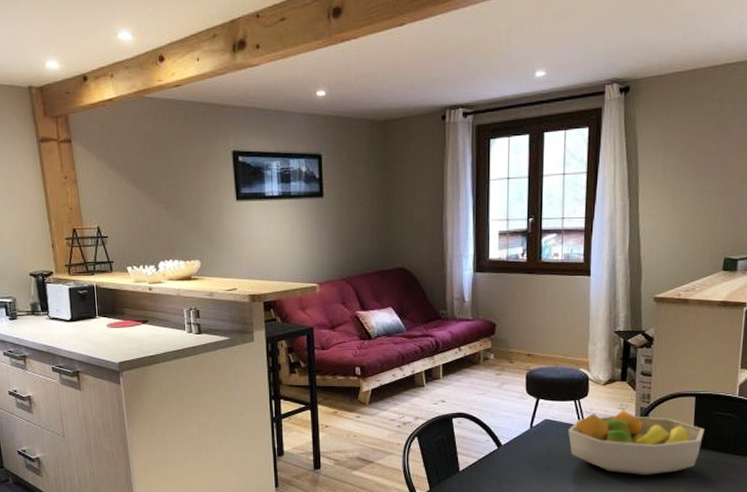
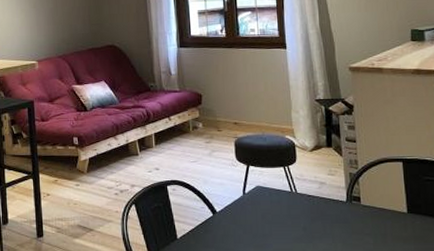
fruit bowl: present [567,410,705,475] -> none [280,175,417,242]

